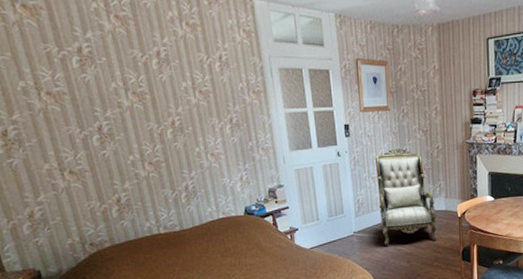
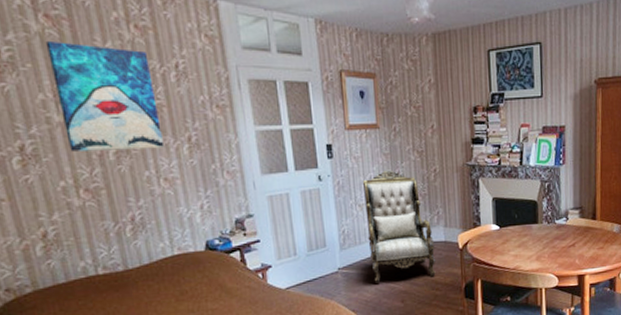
wall art: none [116,38,211,131] -> present [45,42,165,152]

